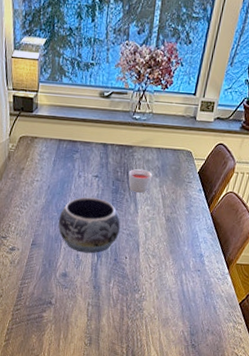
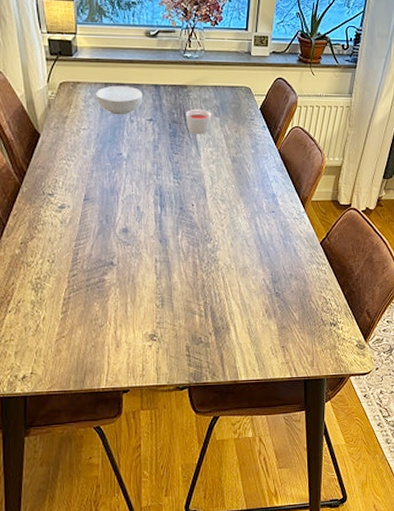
cereal bowl: none [50,142,92,171] -> present [96,85,142,115]
decorative bowl: present [58,197,120,254] -> none [113,143,182,204]

